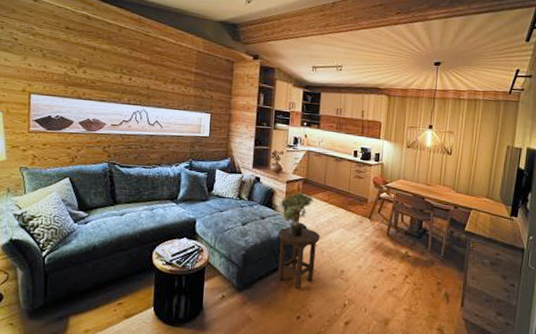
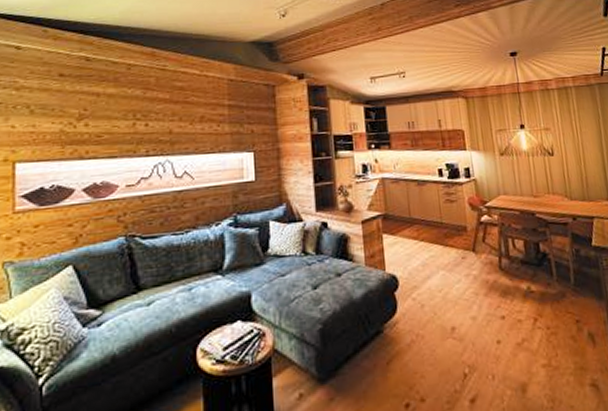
stool: present [277,227,320,289] -> none [361,277,418,365]
potted plant: present [279,191,314,237] -> none [356,231,400,293]

